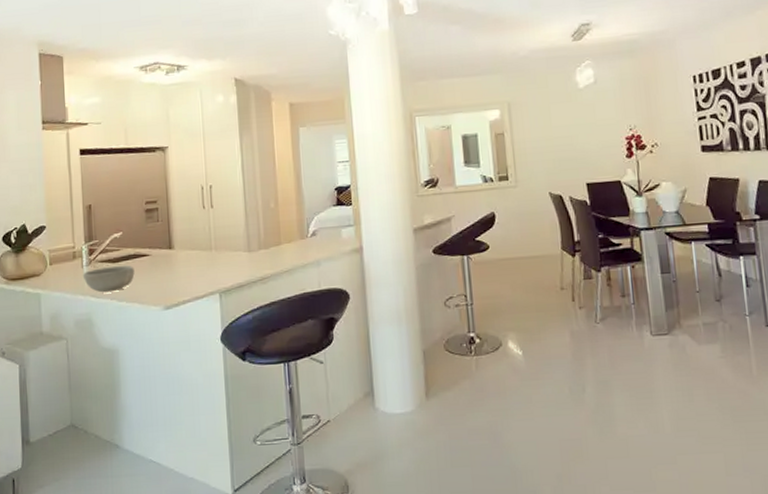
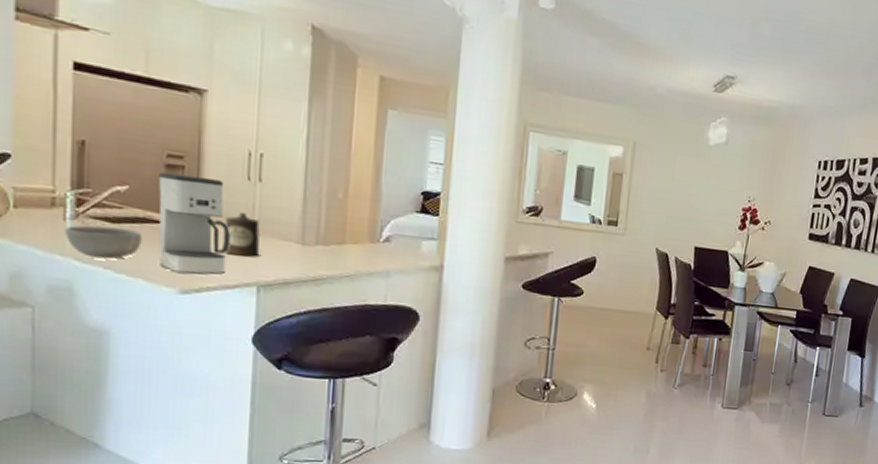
coffee maker: none [142,213,196,294] -> present [158,172,231,276]
canister: none [191,234,218,271] -> present [226,211,260,257]

